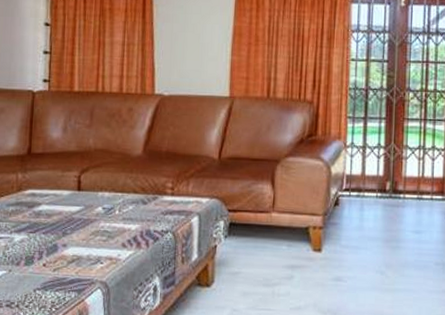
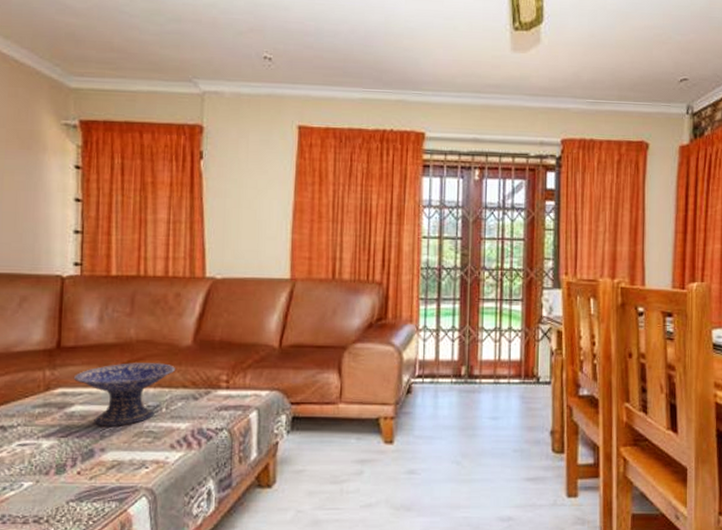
decorative bowl: none [41,169,128,225] -> present [73,363,176,426]

